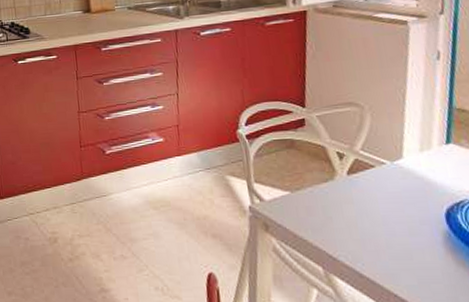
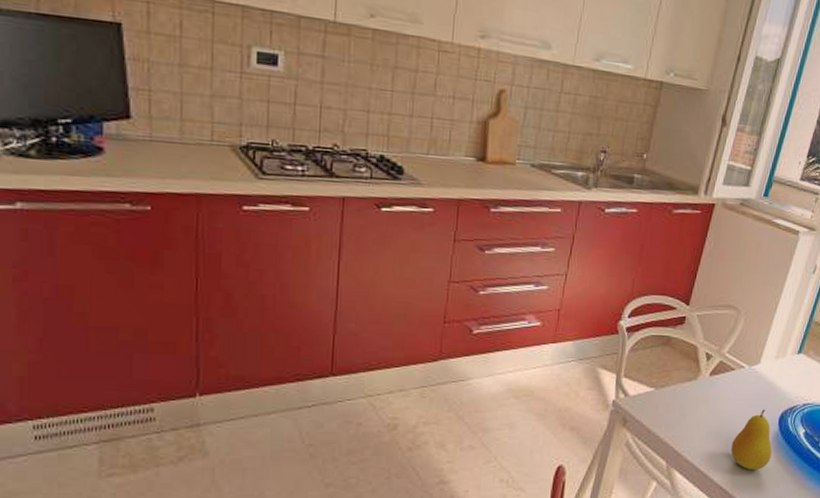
fruit: none [393,206,449,276] -> present [730,409,772,470]

